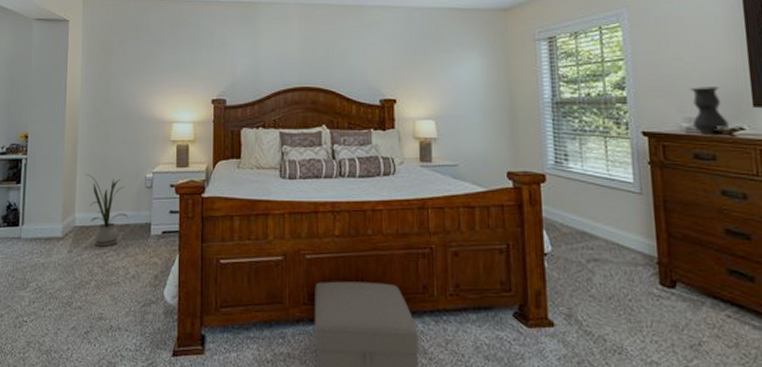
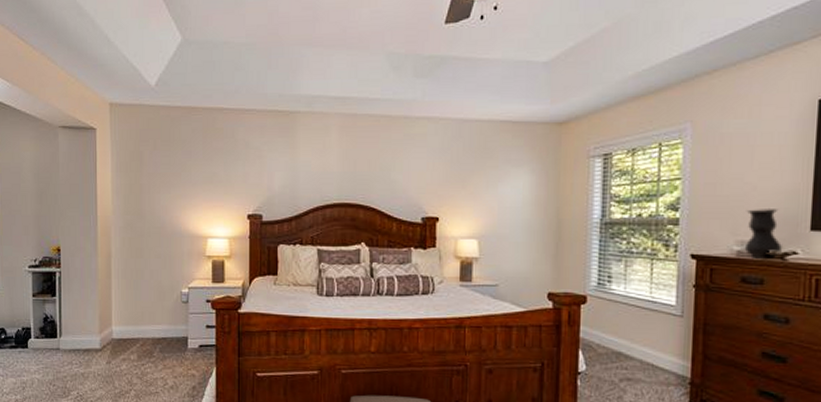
house plant: present [84,173,129,247] -> none [119,287,165,359]

